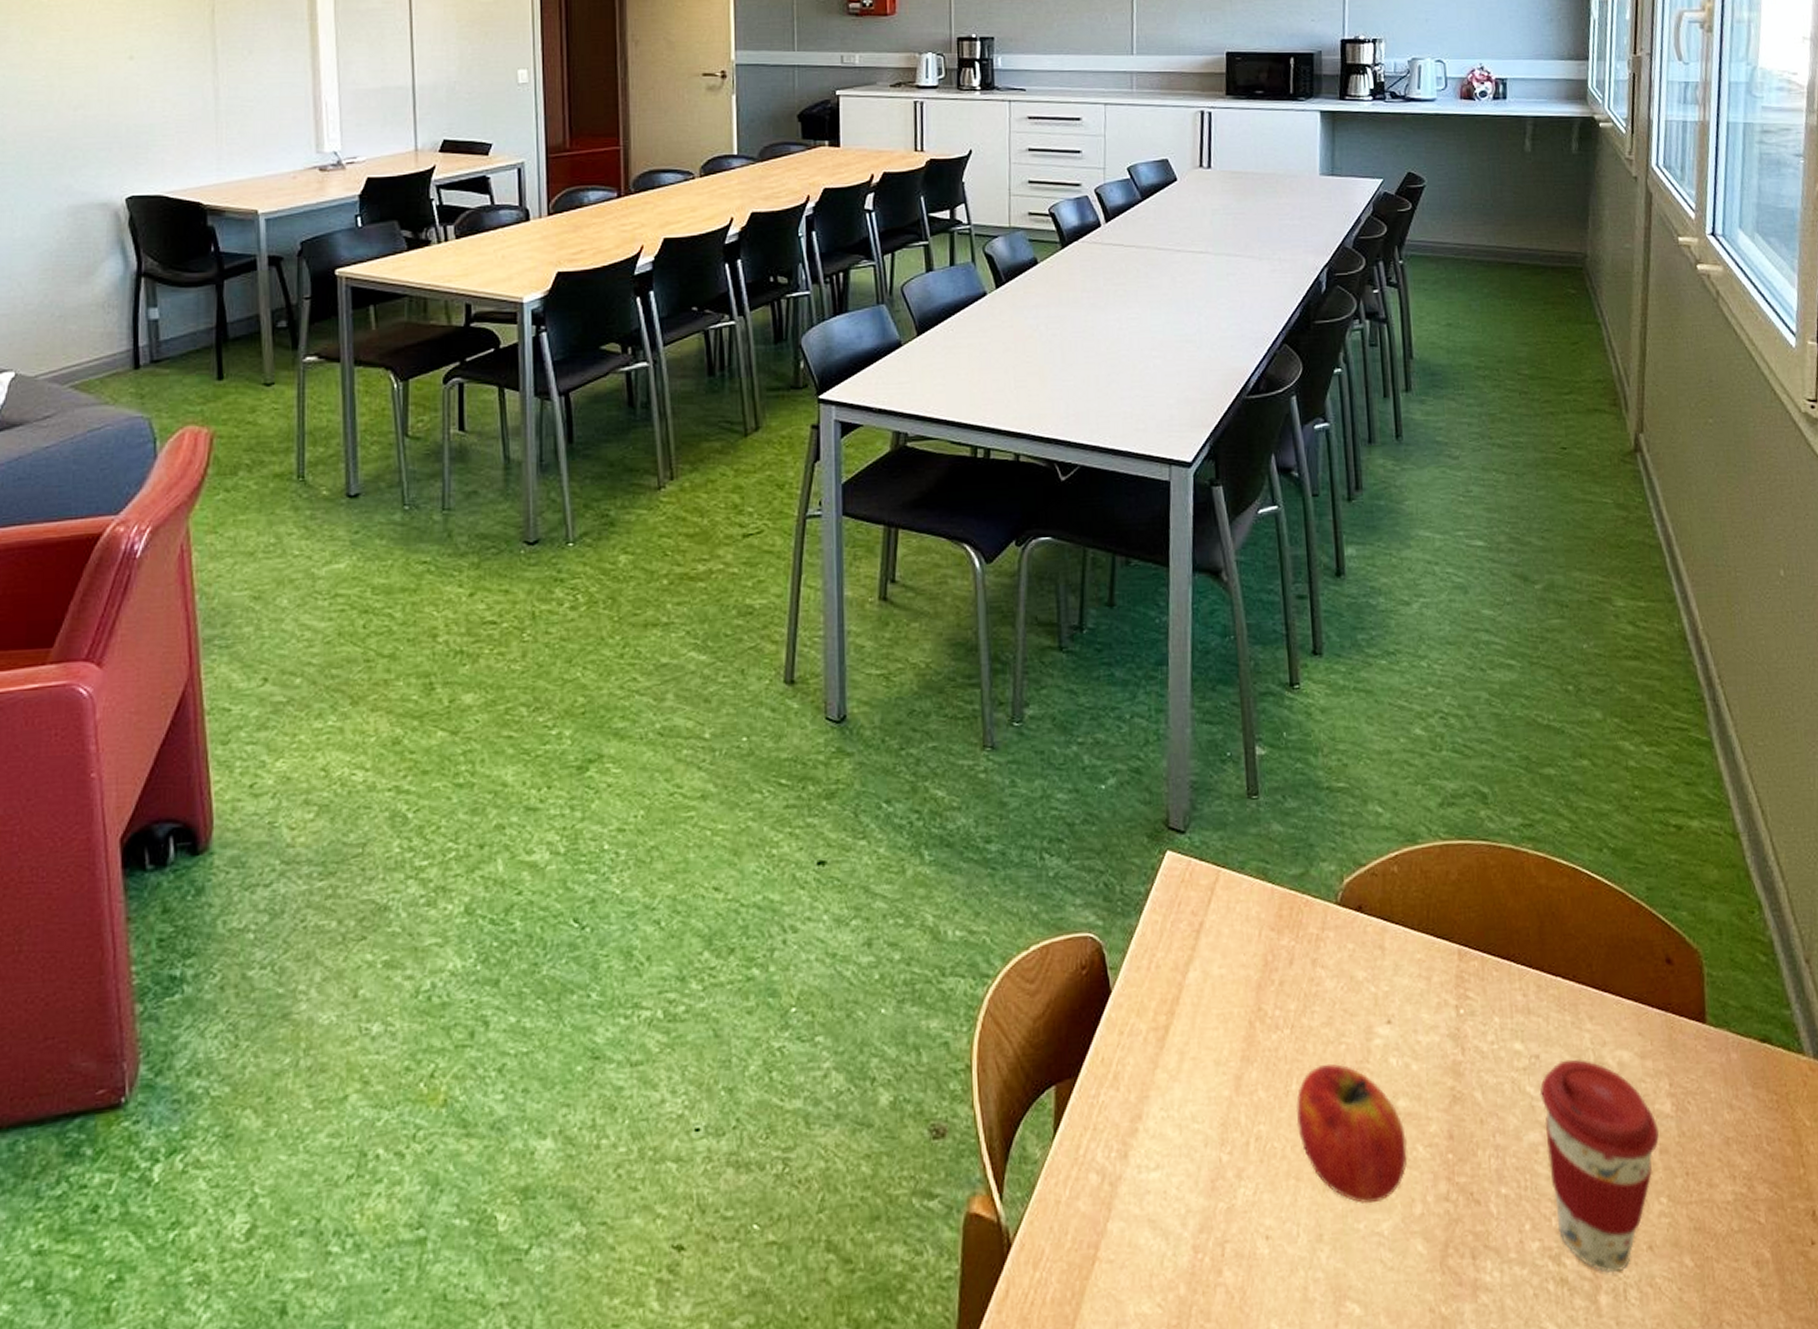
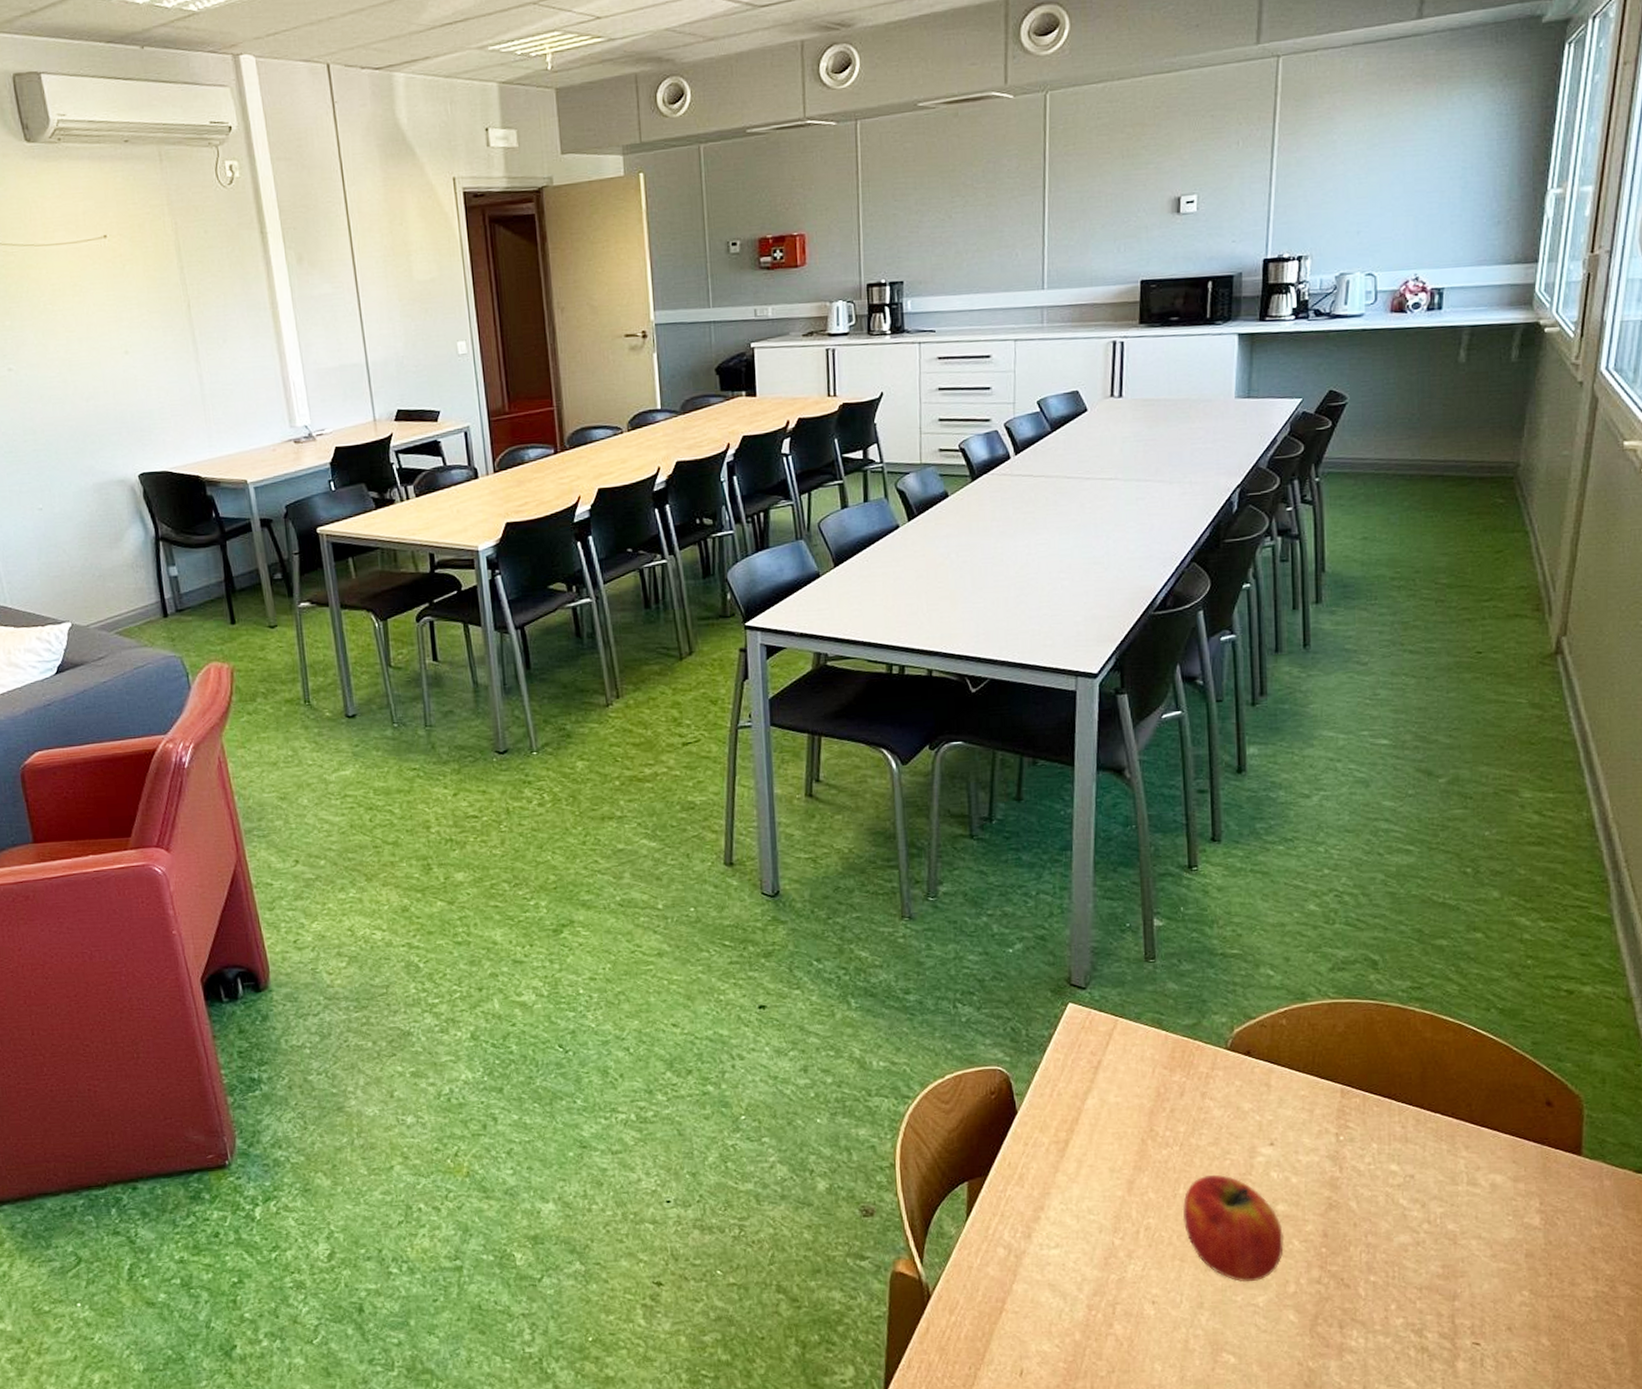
coffee cup: present [1539,1059,1659,1273] -> none [1412,1179,1525,1346]

